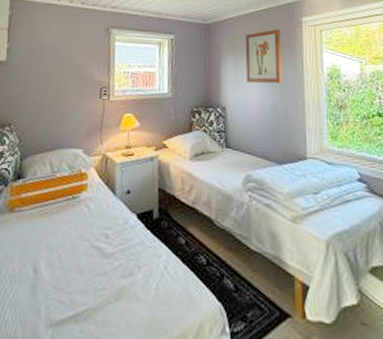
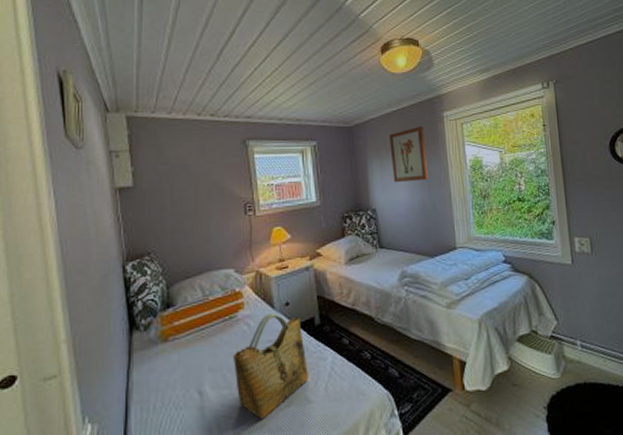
grocery bag: none [69,199,141,310] -> present [233,313,308,420]

